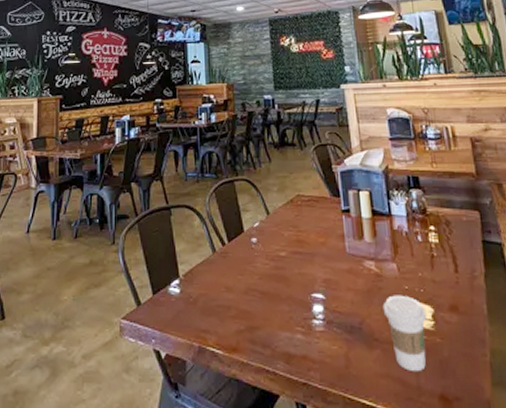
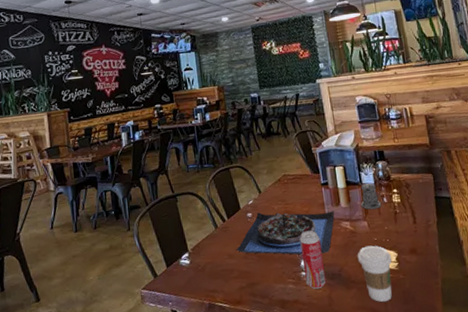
pizza: none [235,238,357,299] -> present [236,211,335,255]
beverage can: none [313,268,344,343] -> present [300,230,327,289]
pepper shaker: none [387,213,415,249] -> present [359,182,382,210]

